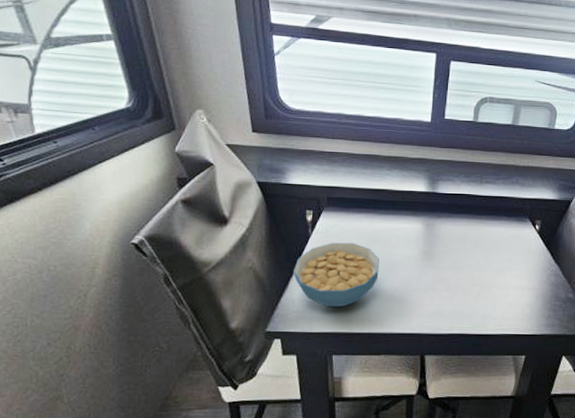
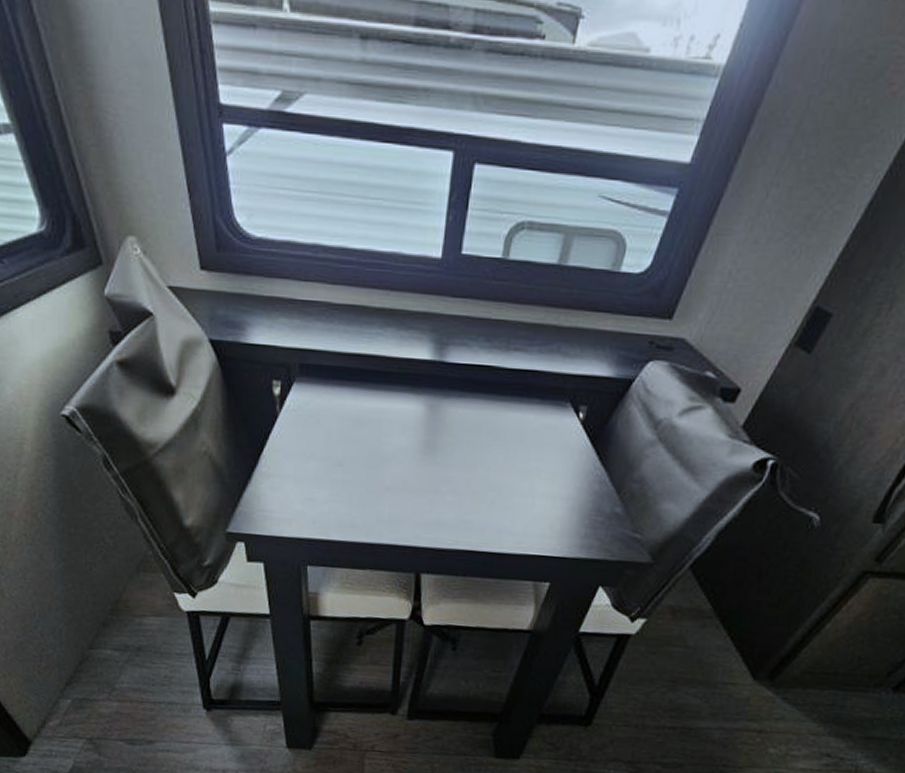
cereal bowl: present [292,242,379,307] -> none [257,424,366,508]

